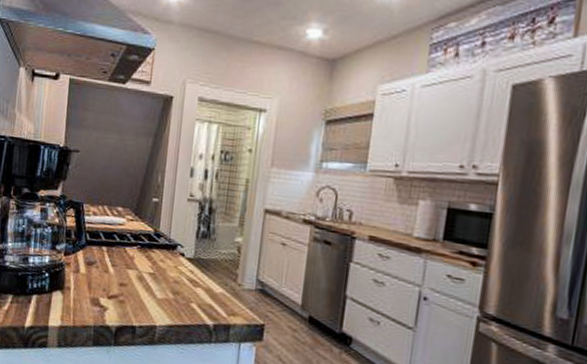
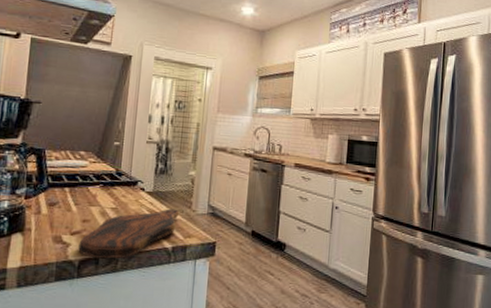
cutting board: none [115,279,223,331] -> present [78,208,180,259]

